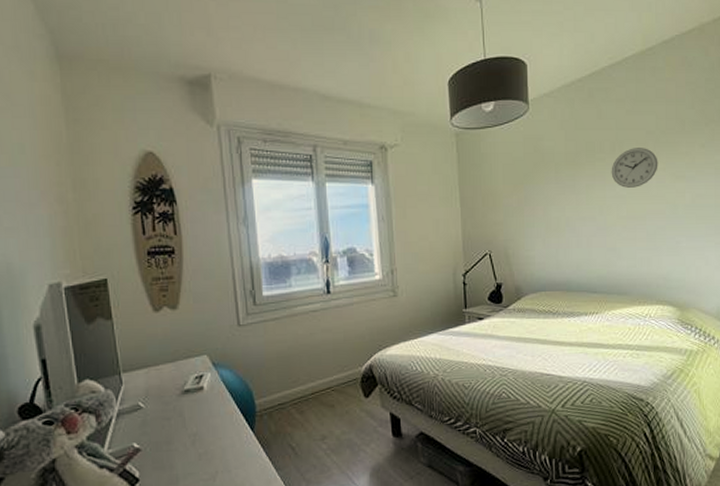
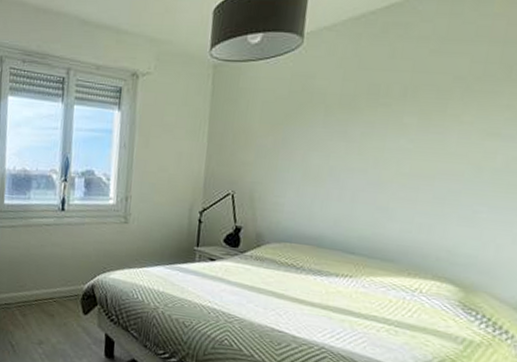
wall clock: present [611,148,658,188] -> none [396,94,465,142]

